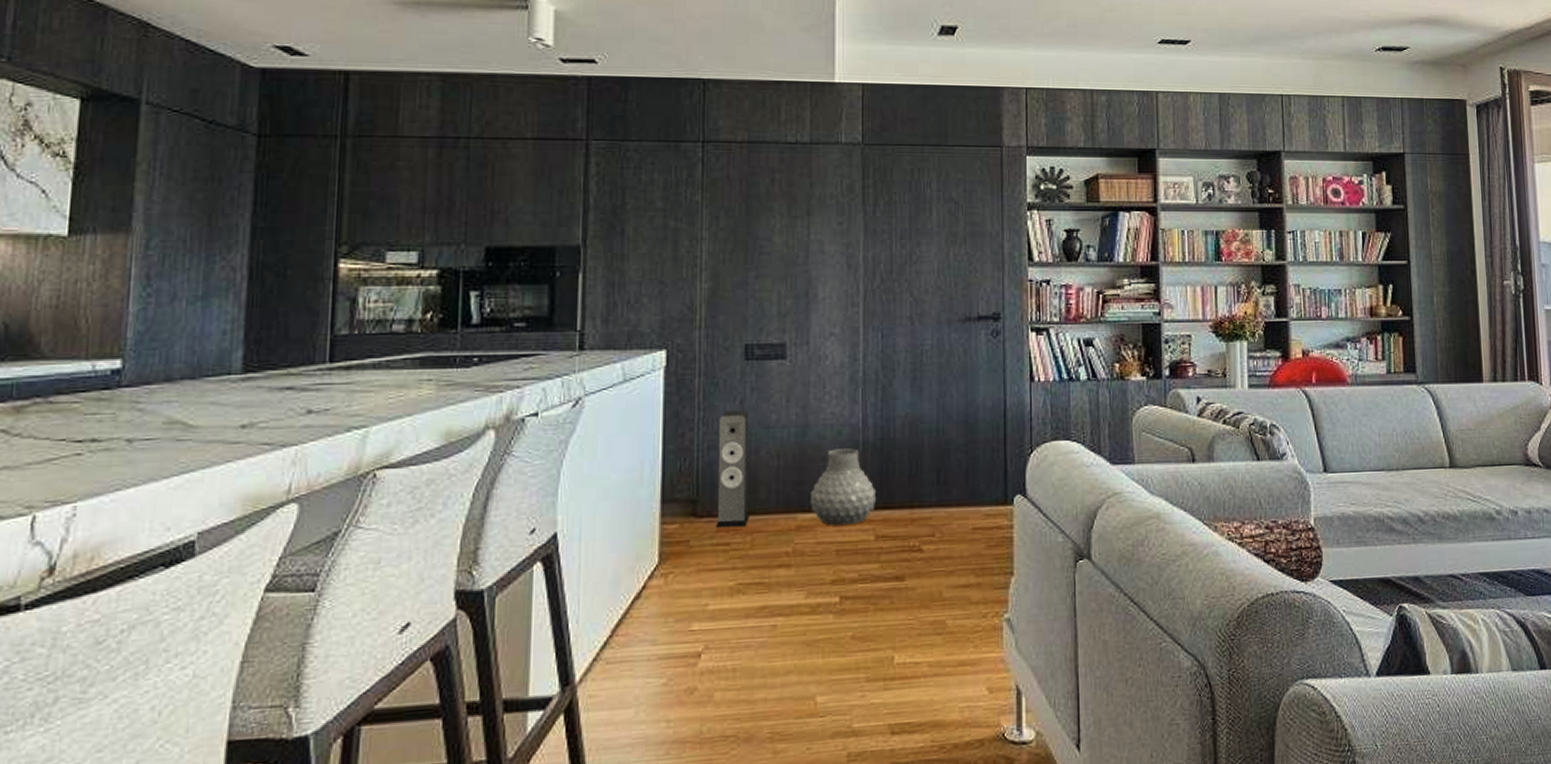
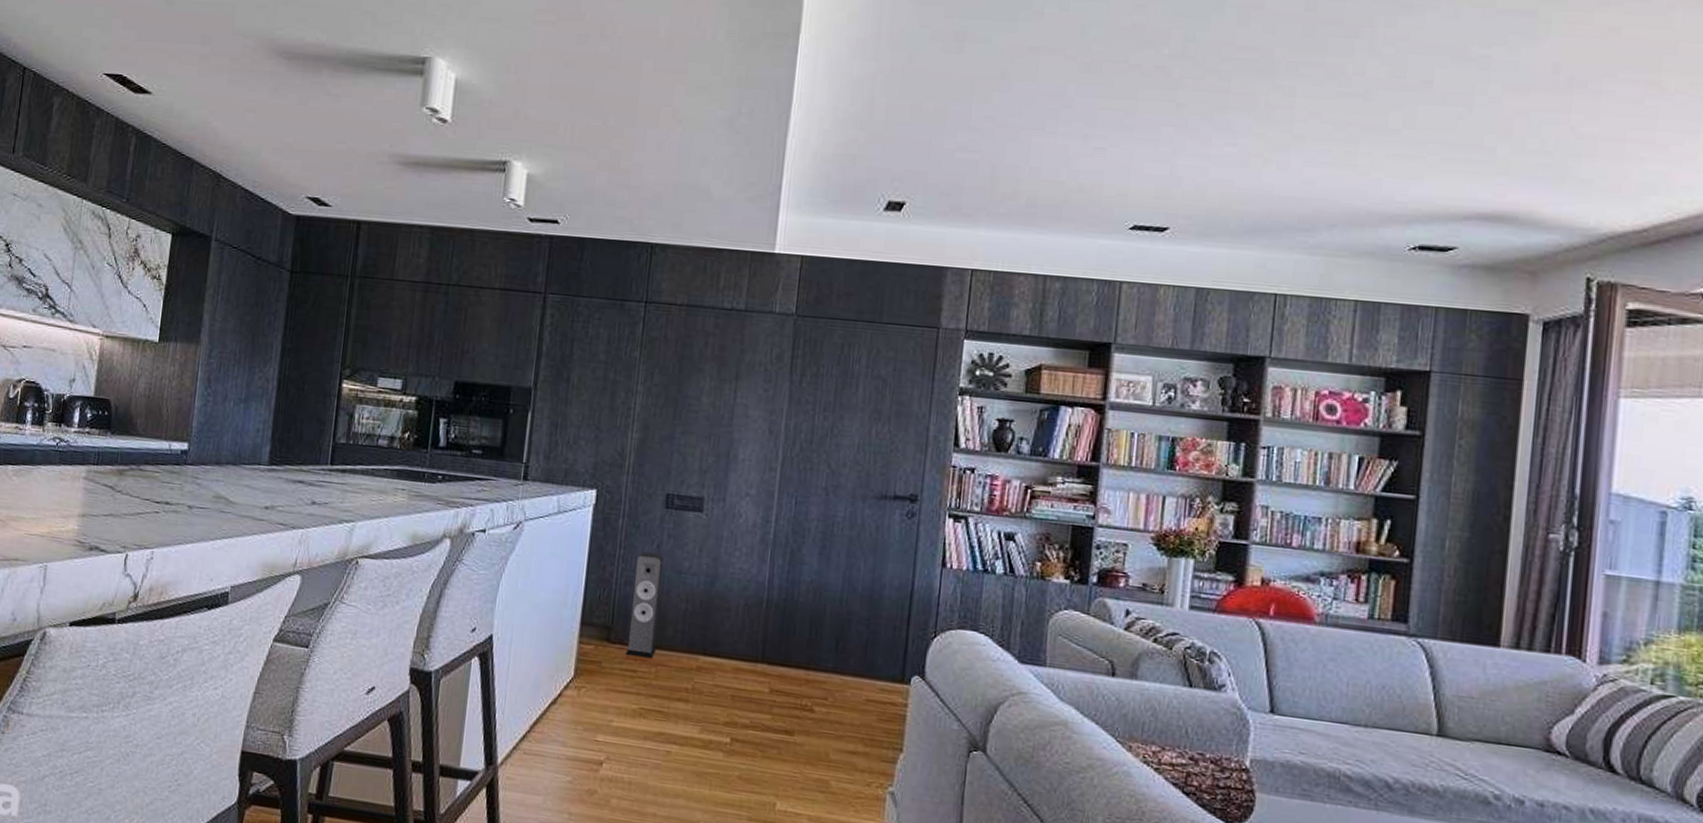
vase: present [809,448,877,526] -> none [711,602,775,675]

